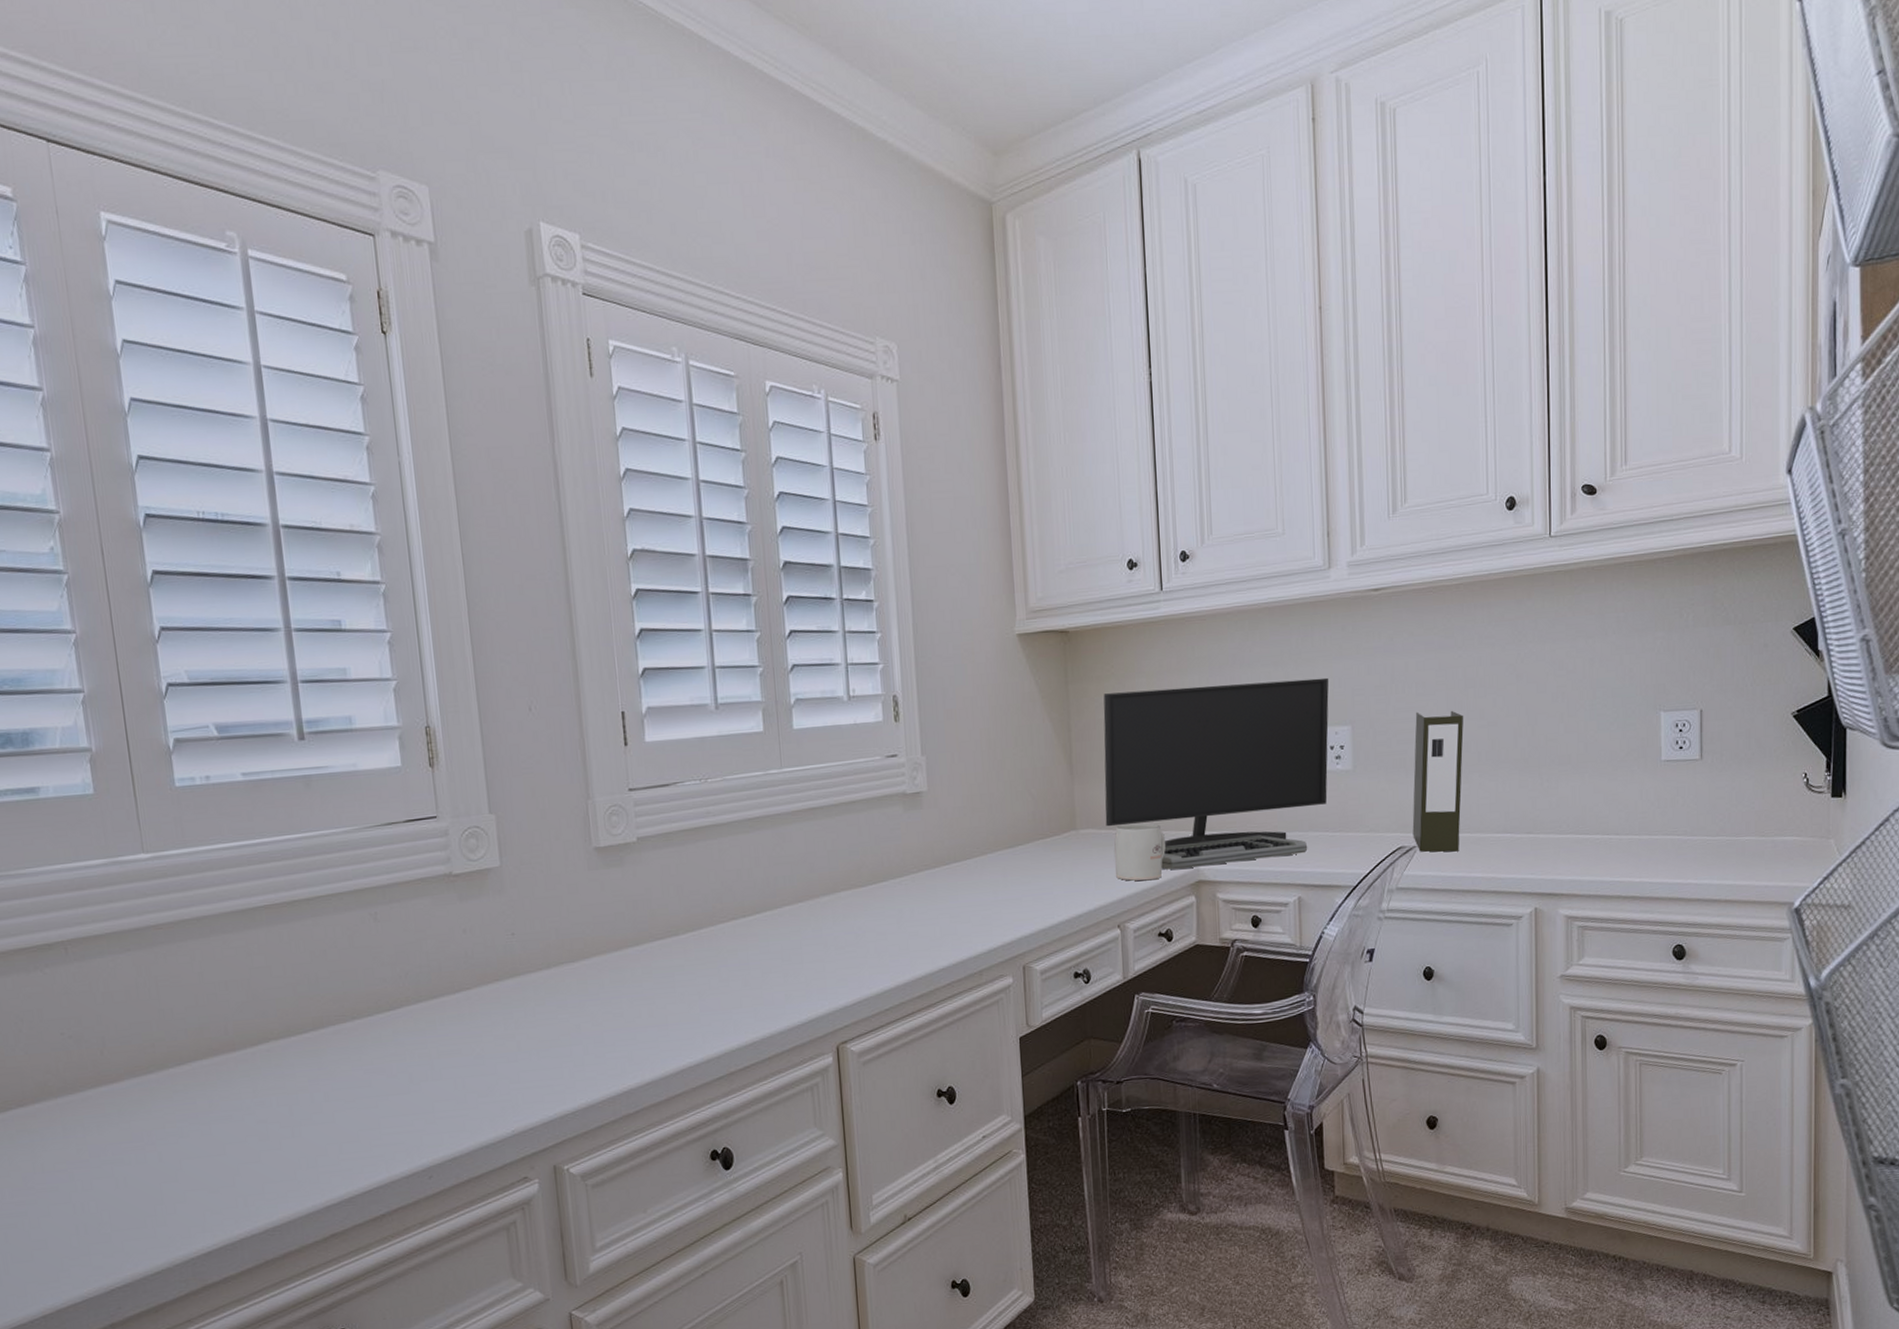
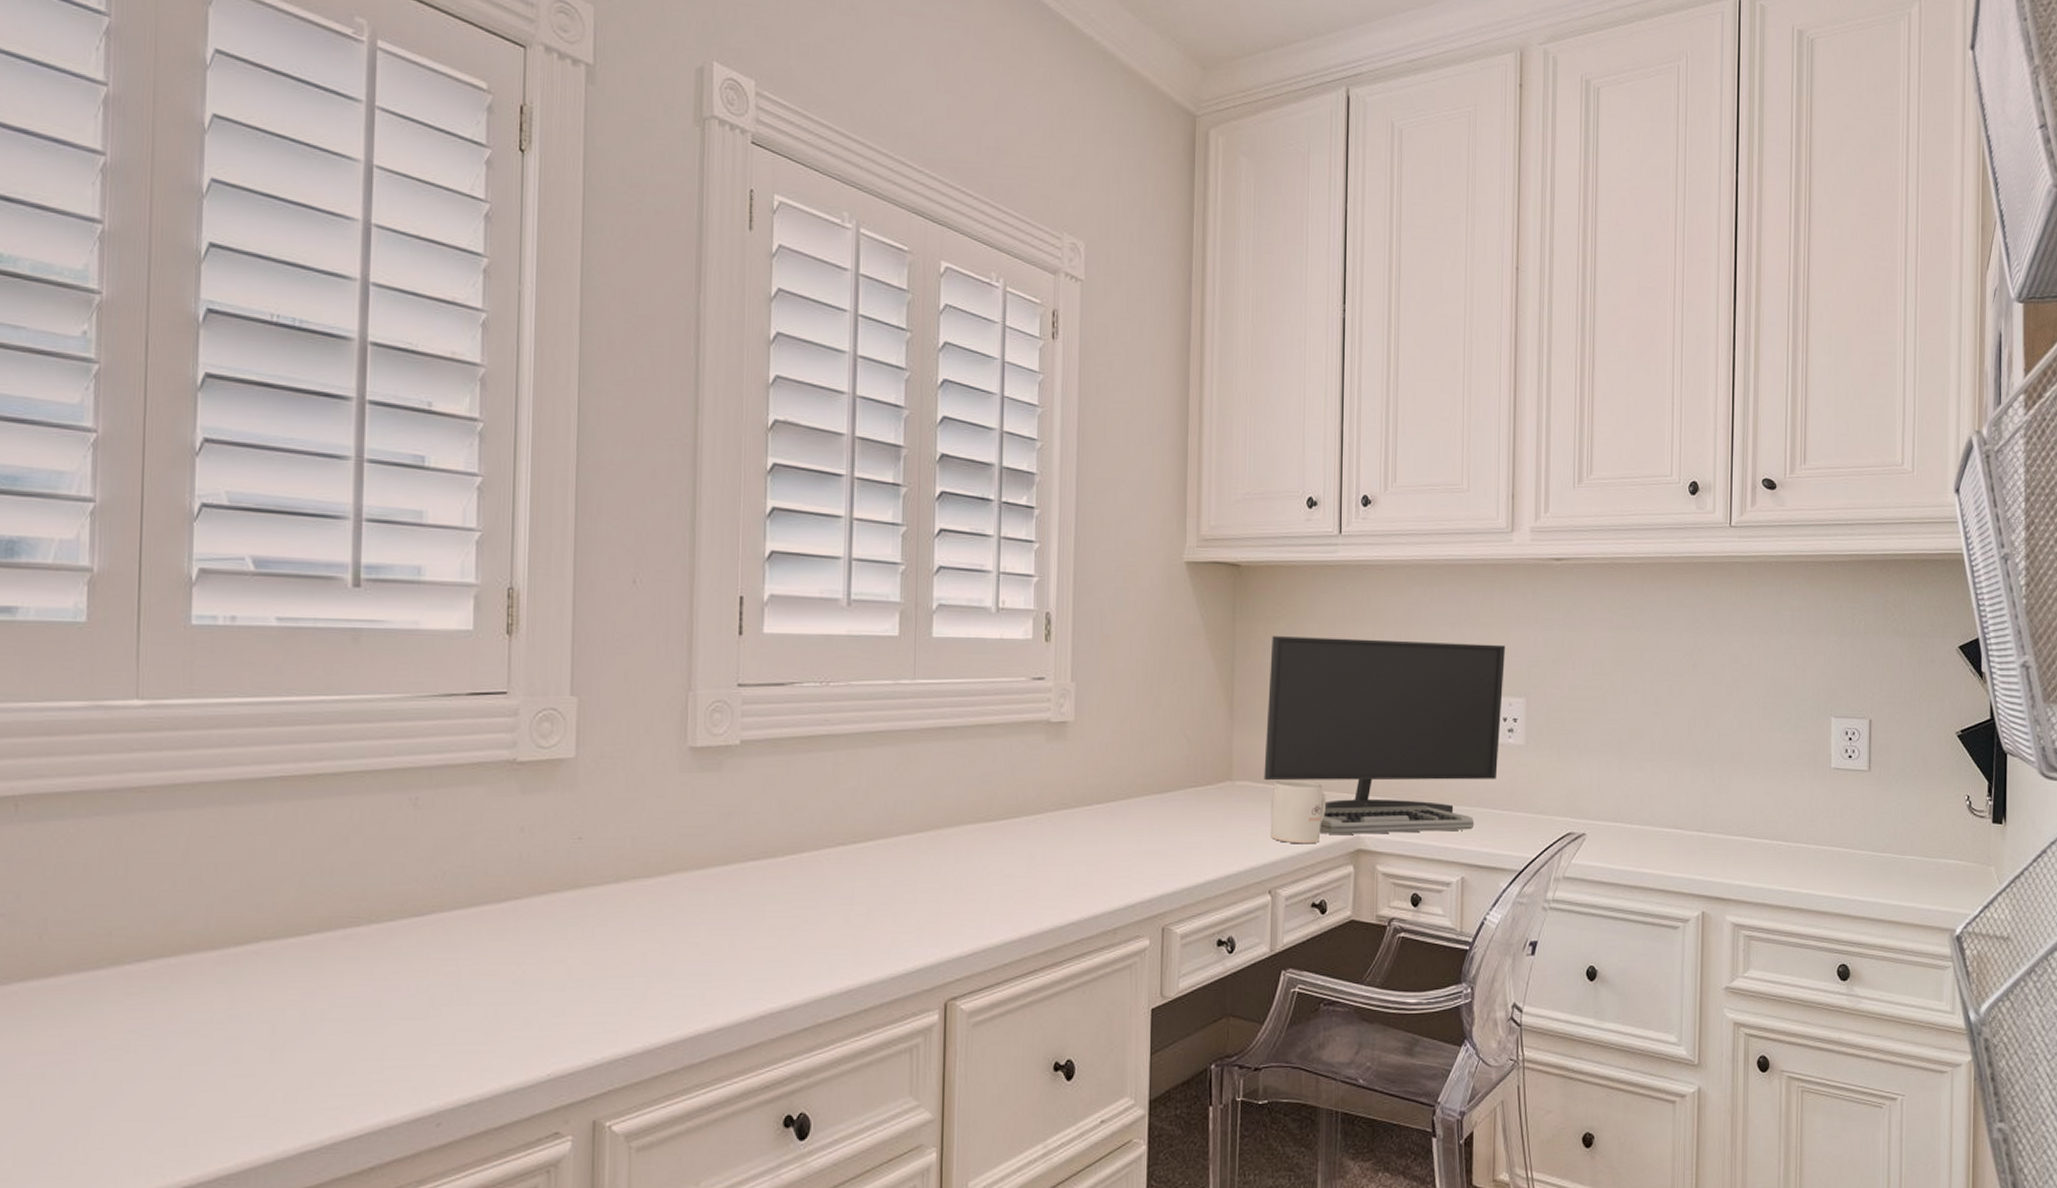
binder: present [1412,710,1464,852] -> none [1582,691,1638,843]

